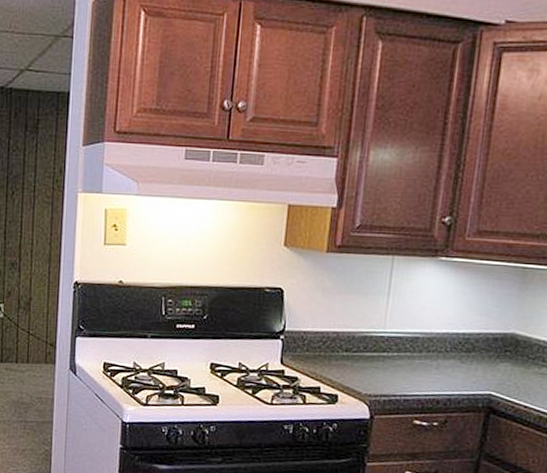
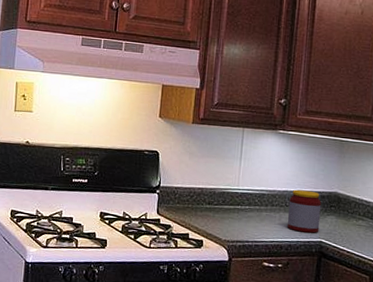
jar: none [446,331,493,385] -> present [287,189,322,233]

